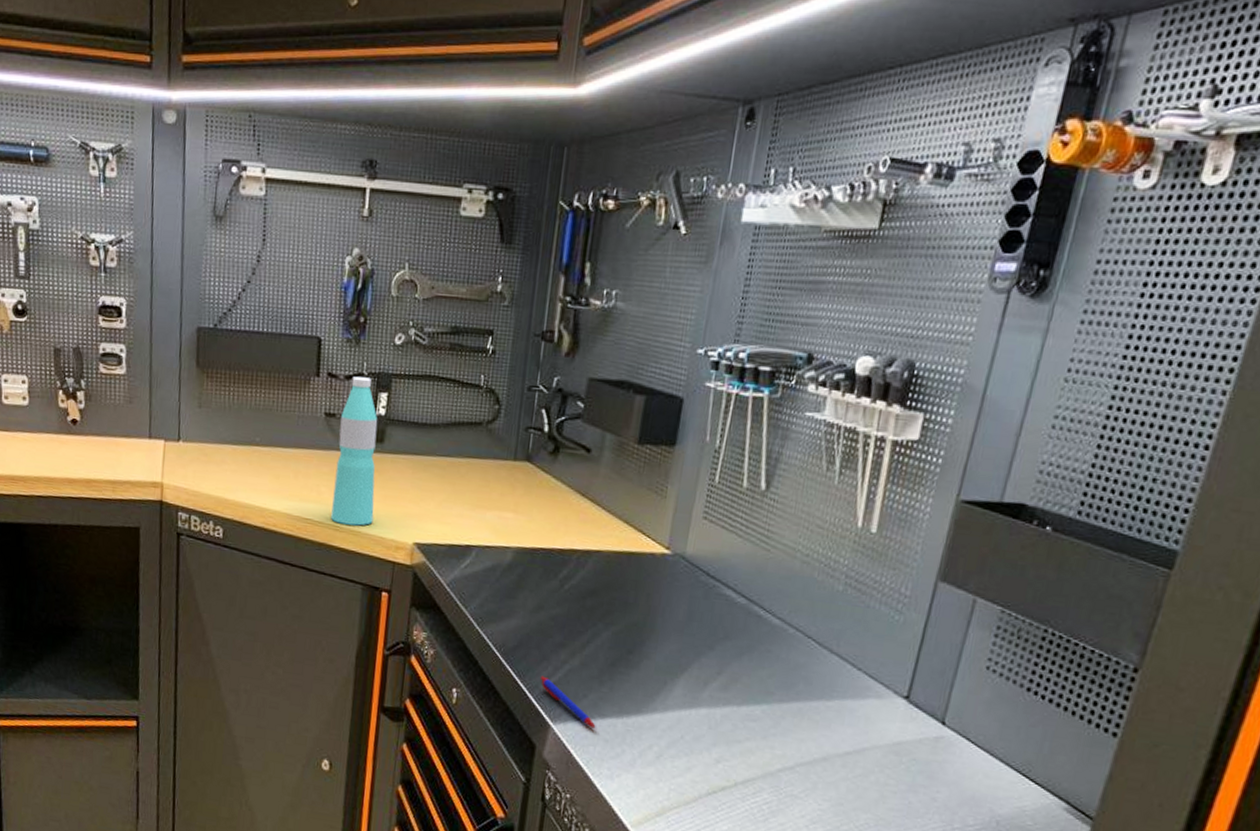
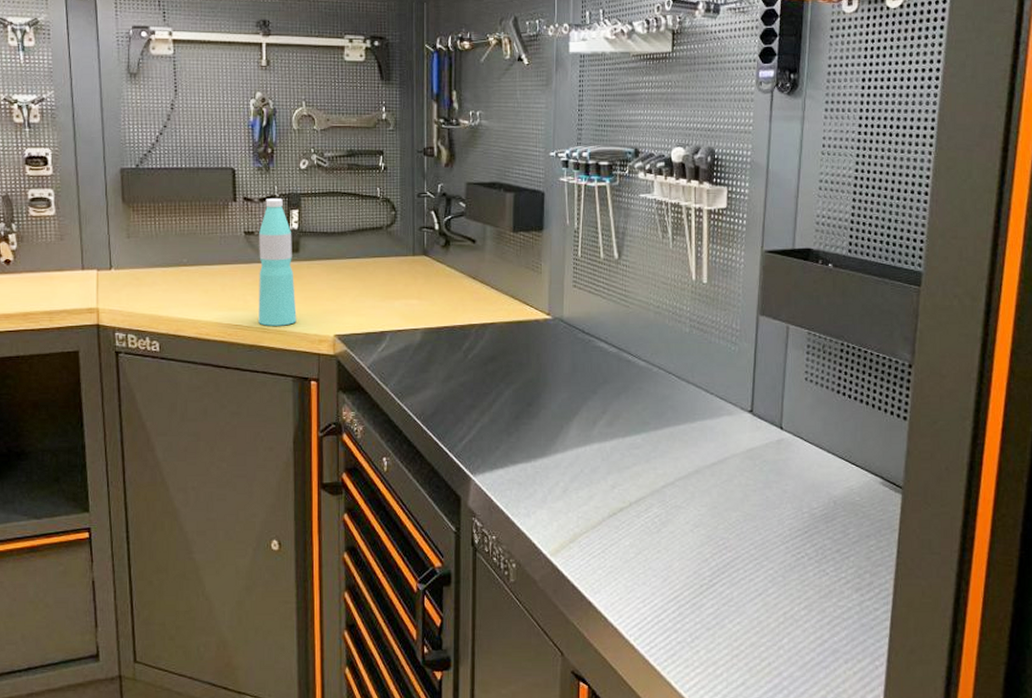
pen: present [540,675,597,729] -> none [457,435,511,475]

